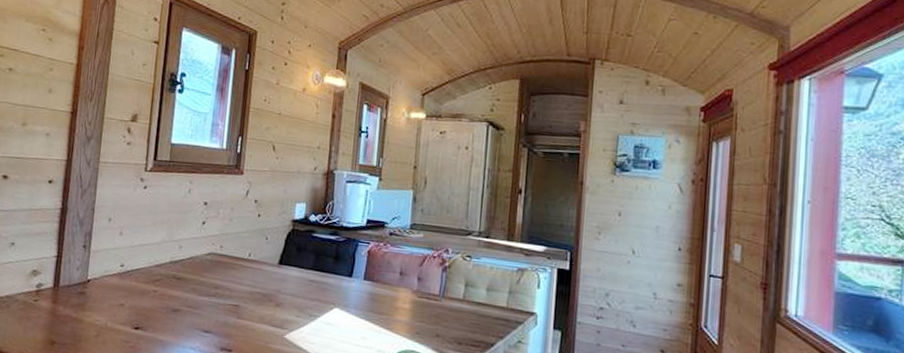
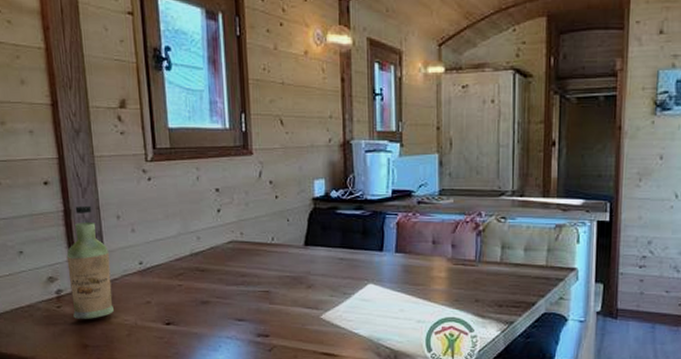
bottle: none [48,205,95,316] -> present [66,205,114,319]

